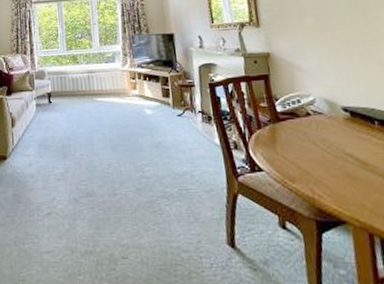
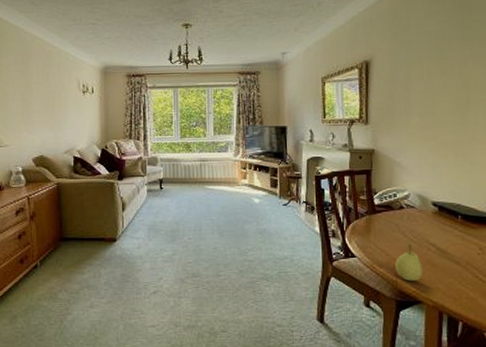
fruit: none [309,155,344,199] -> present [395,244,423,282]

